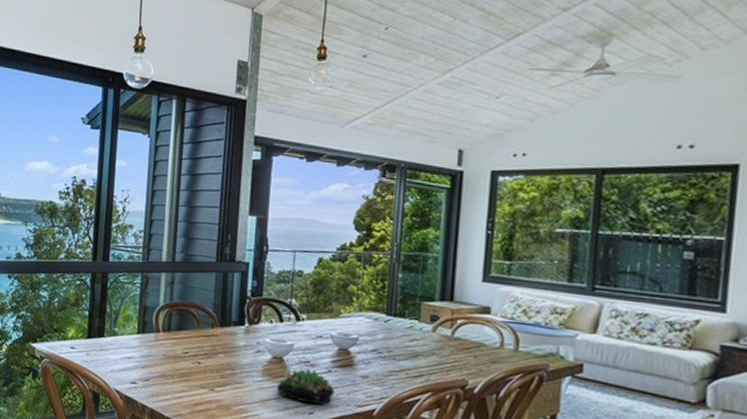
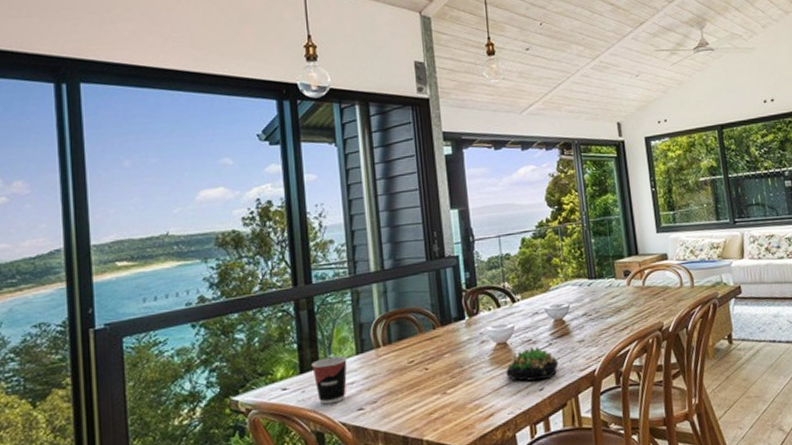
cup: none [98,329,129,372] -> present [312,356,347,405]

